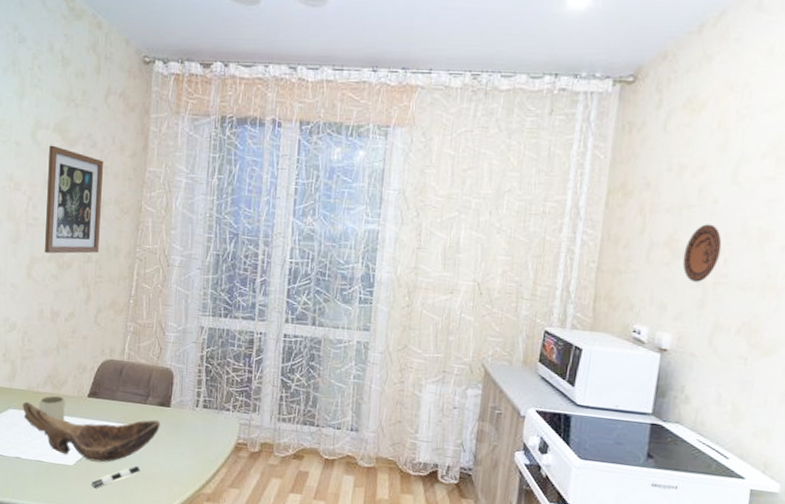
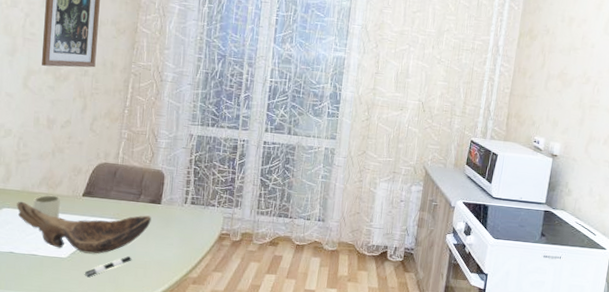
decorative plate: present [682,224,722,282] -> none [569,62,597,106]

